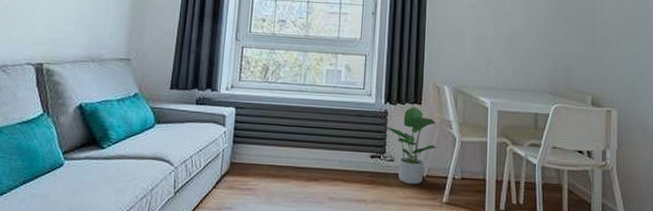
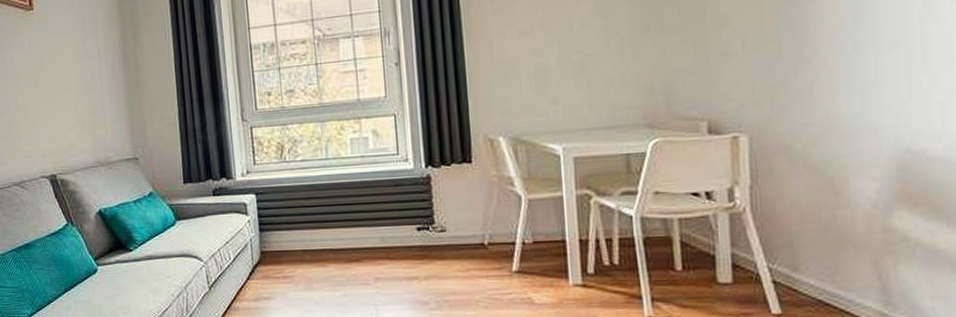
potted plant: present [385,106,437,185] -> none [430,166,498,256]

